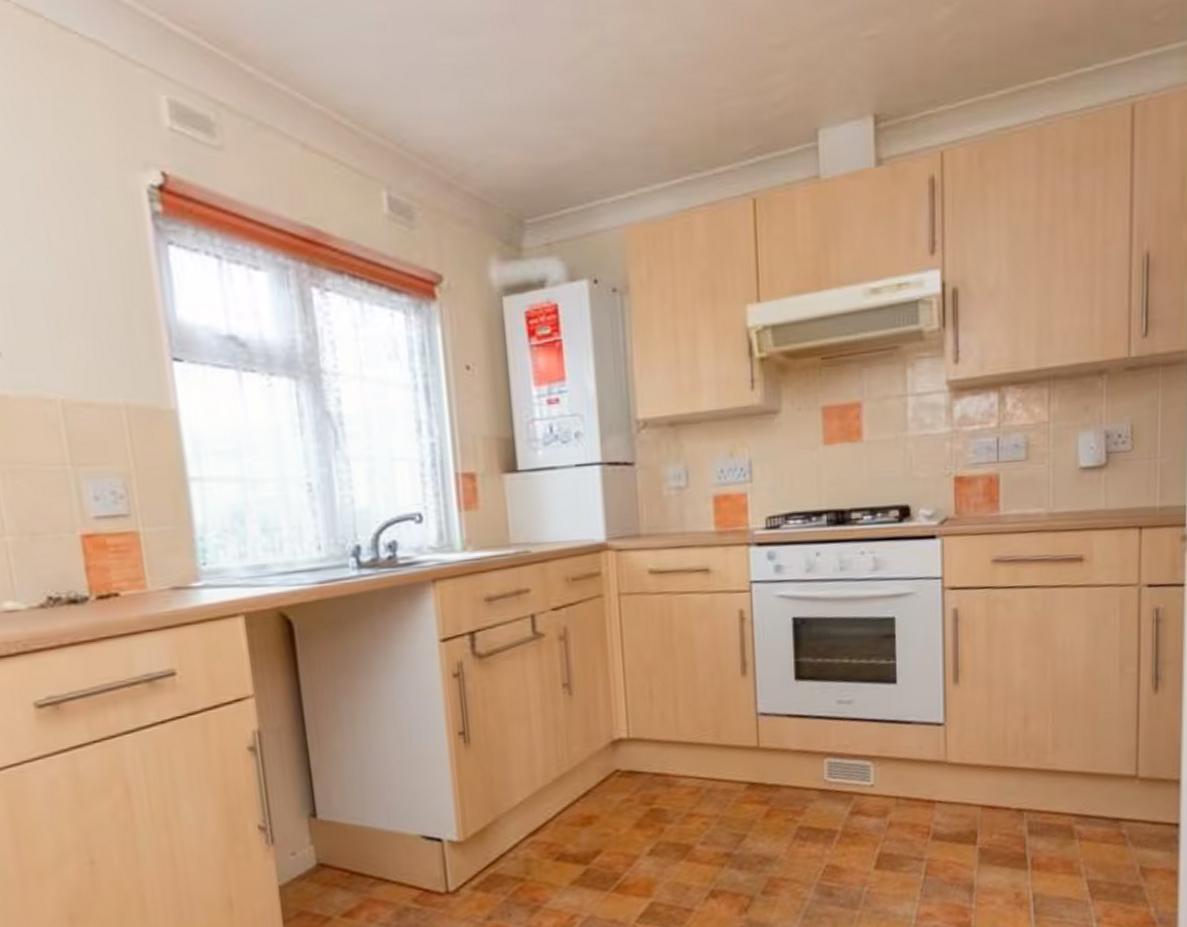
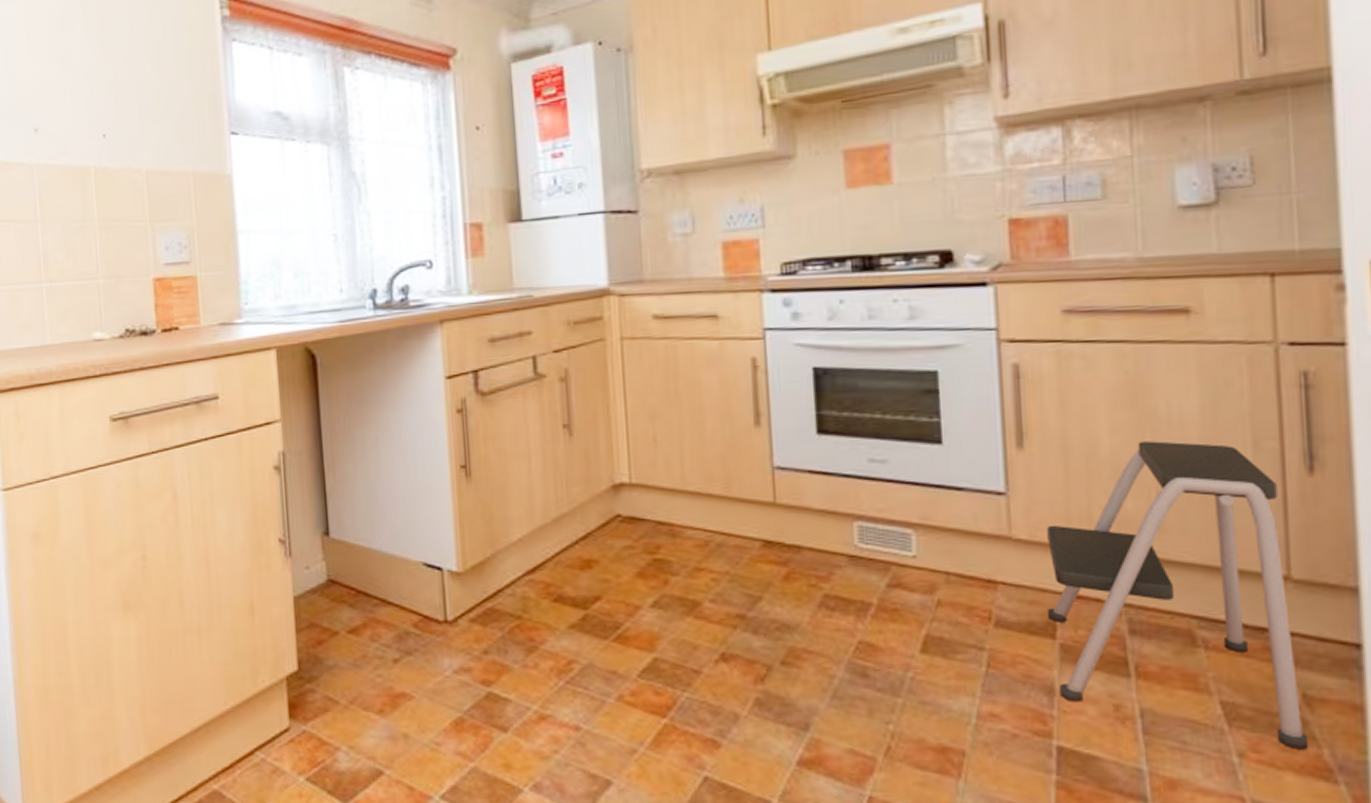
step stool: none [972,671,1142,910] -> present [1047,441,1309,749]

